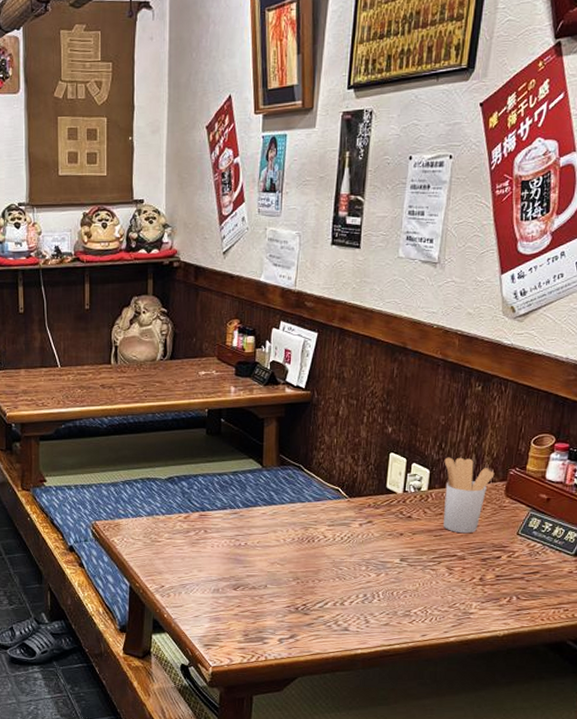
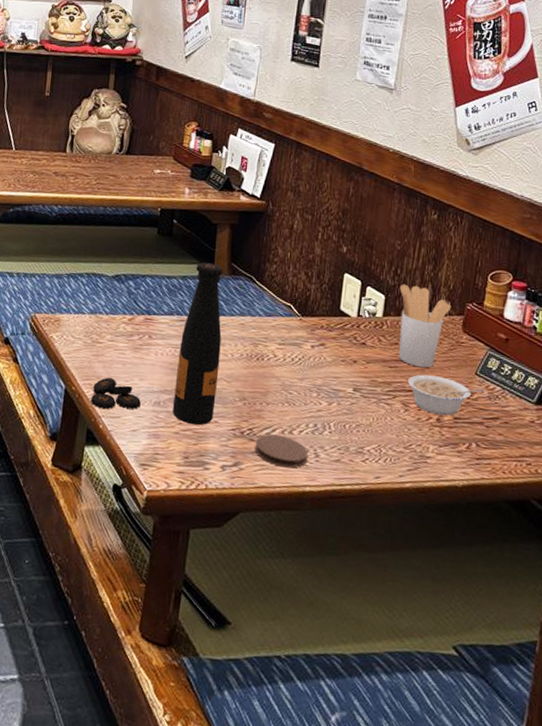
beer bottle: none [154,456,273,606] -> present [91,262,223,426]
coaster: none [309,607,359,635] -> present [254,434,309,468]
legume: none [452,540,526,574] -> present [408,374,485,416]

